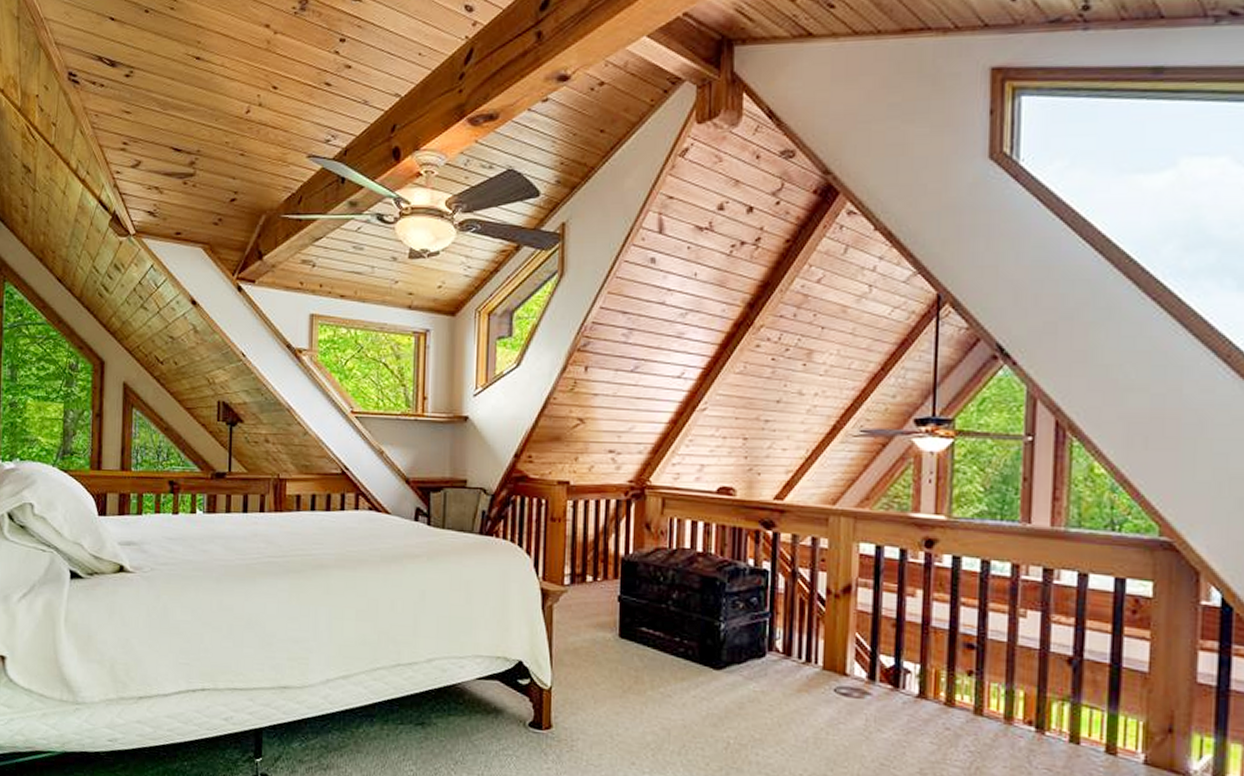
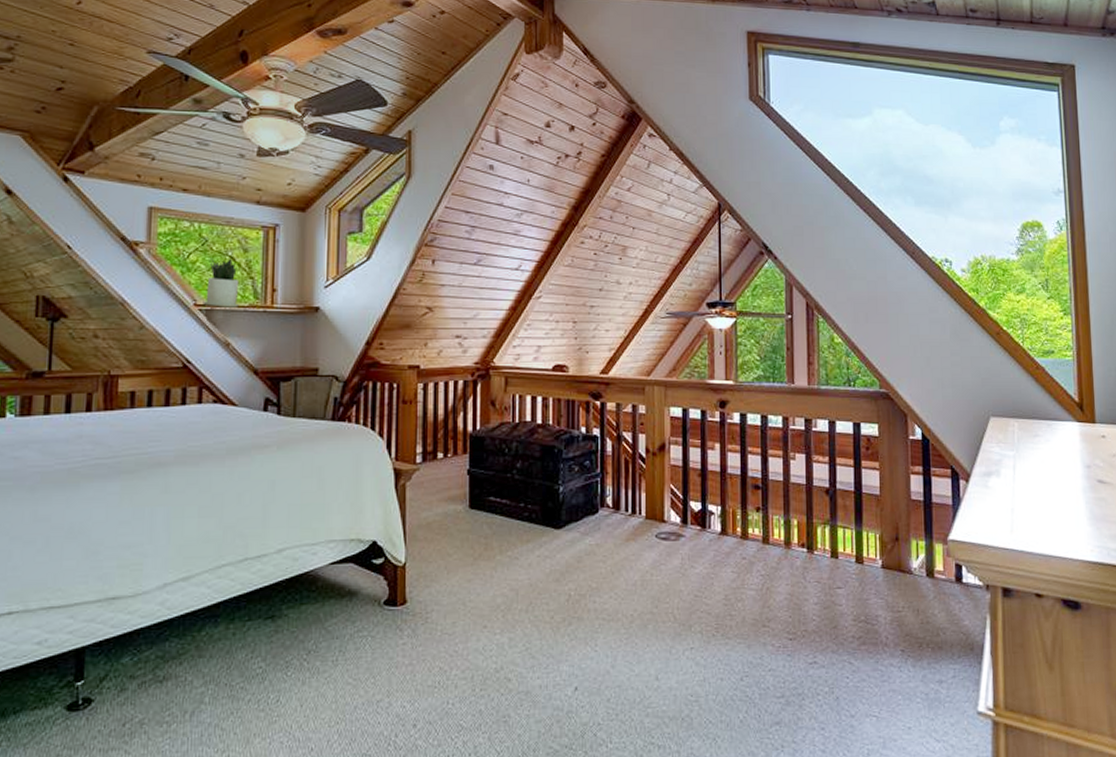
planter: none [359,365,392,416] -> present [203,258,239,308]

